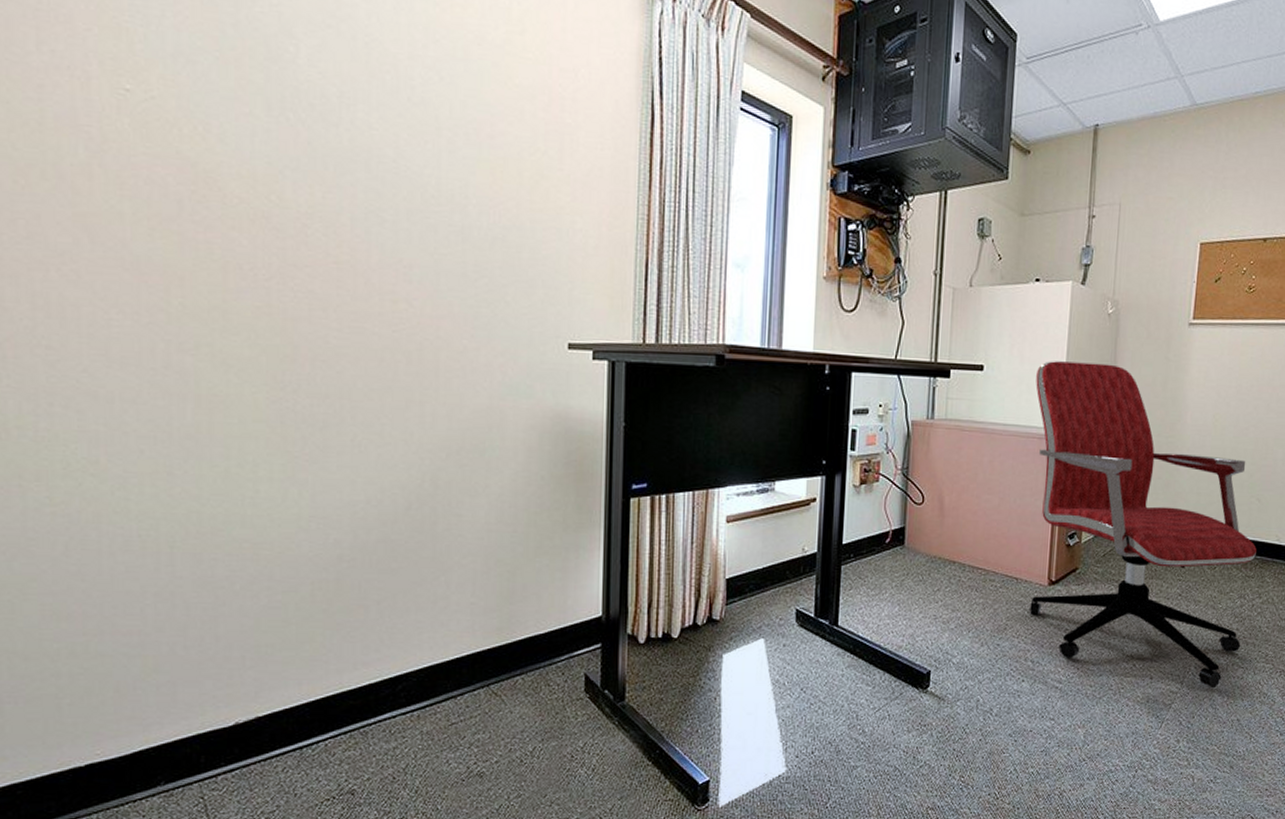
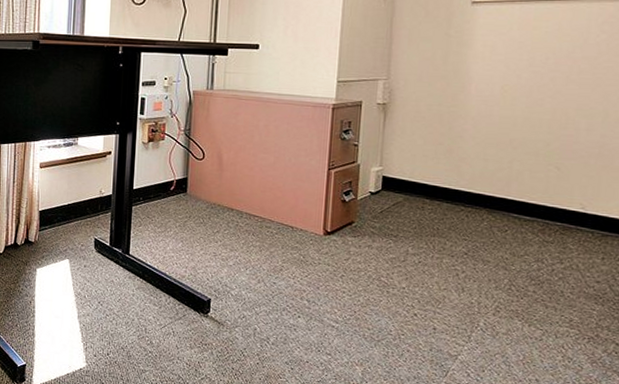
office chair: present [1029,361,1257,689] -> none [305,39,556,346]

